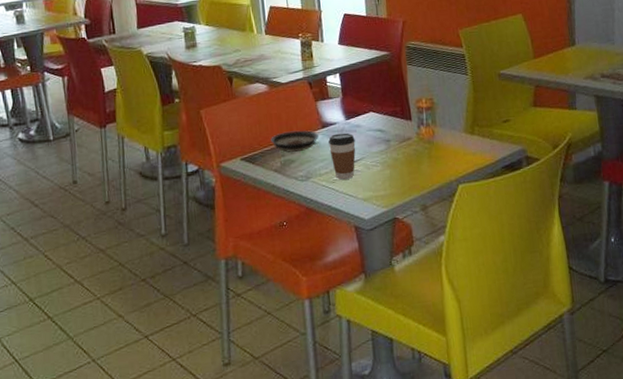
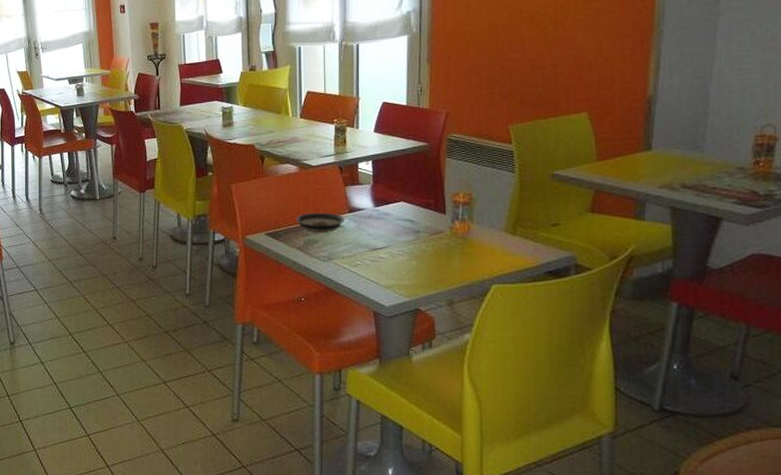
coffee cup: present [328,132,356,180] -> none [354,219,382,265]

